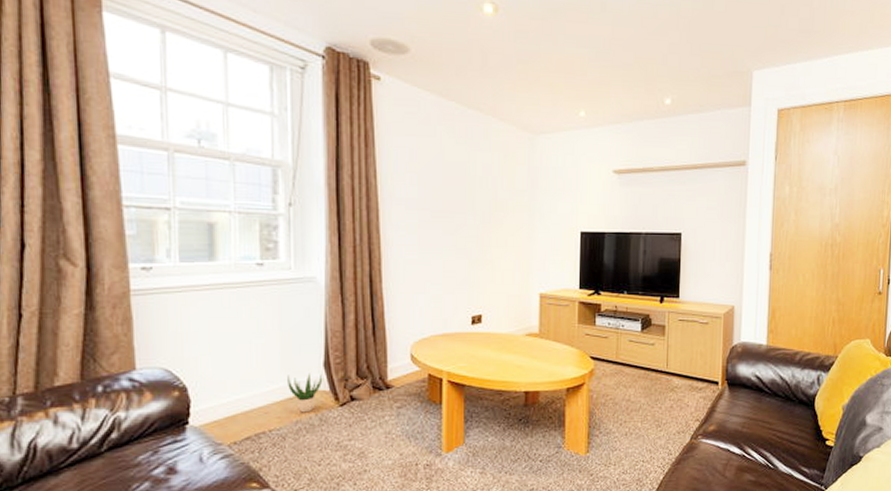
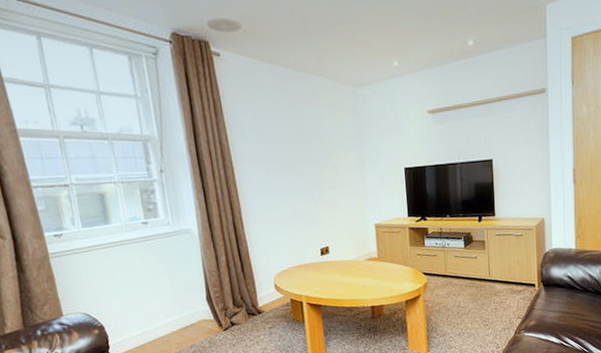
potted plant: present [287,373,323,413] -> none [179,306,208,339]

